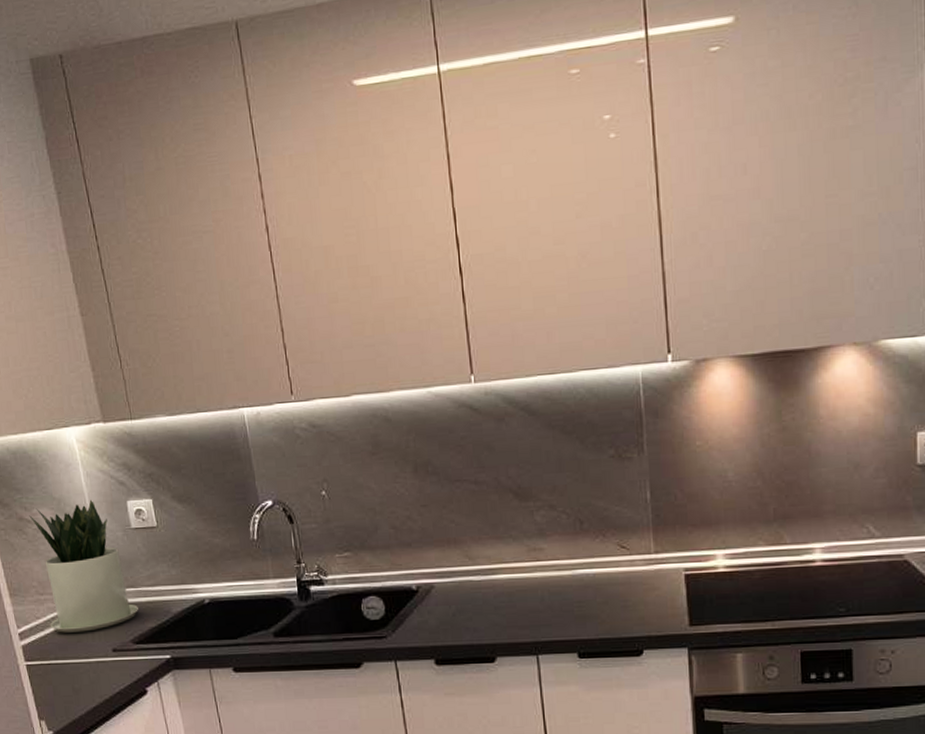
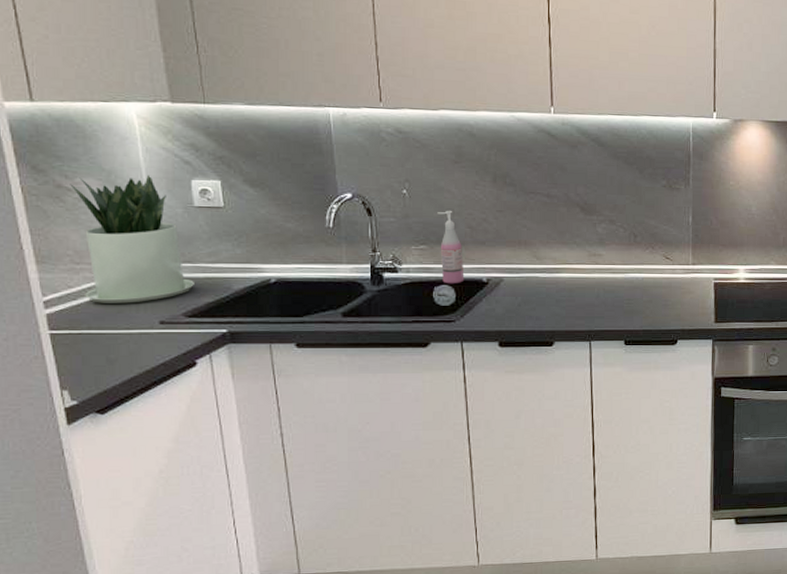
soap dispenser: none [359,509,393,595] -> present [437,210,465,284]

